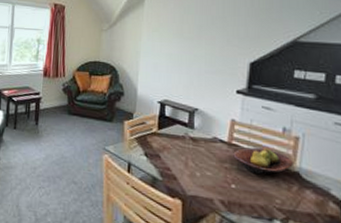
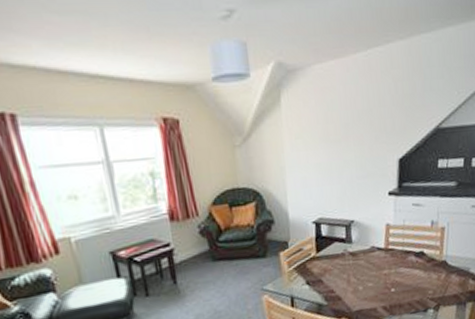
fruit bowl: present [233,147,295,175] -> none [390,244,442,273]

